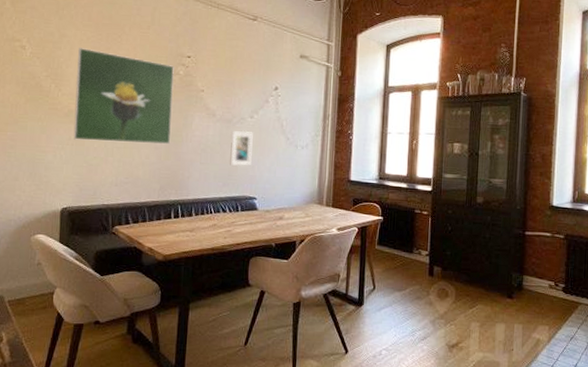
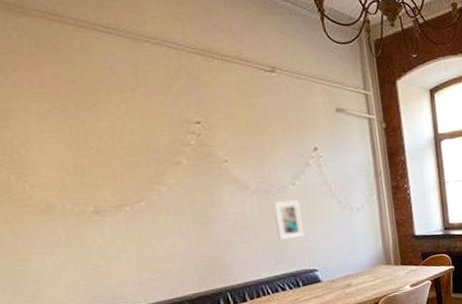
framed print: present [73,48,175,144] -> none [37,124,199,240]

